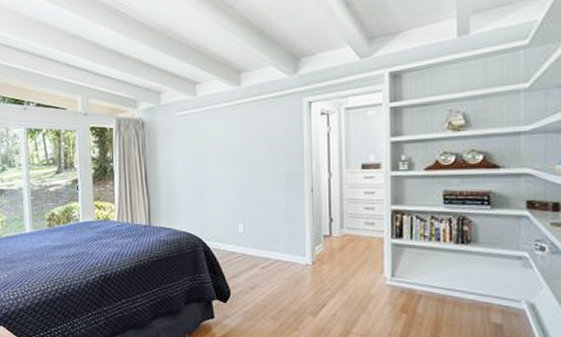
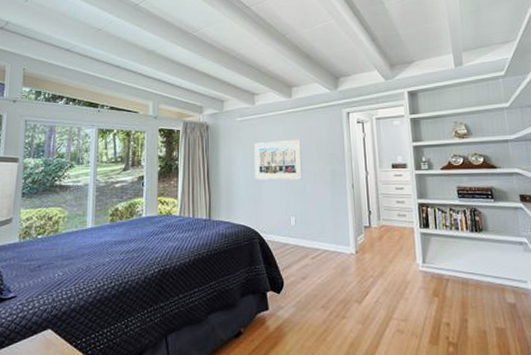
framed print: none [197,135,253,183] -> present [254,139,303,180]

